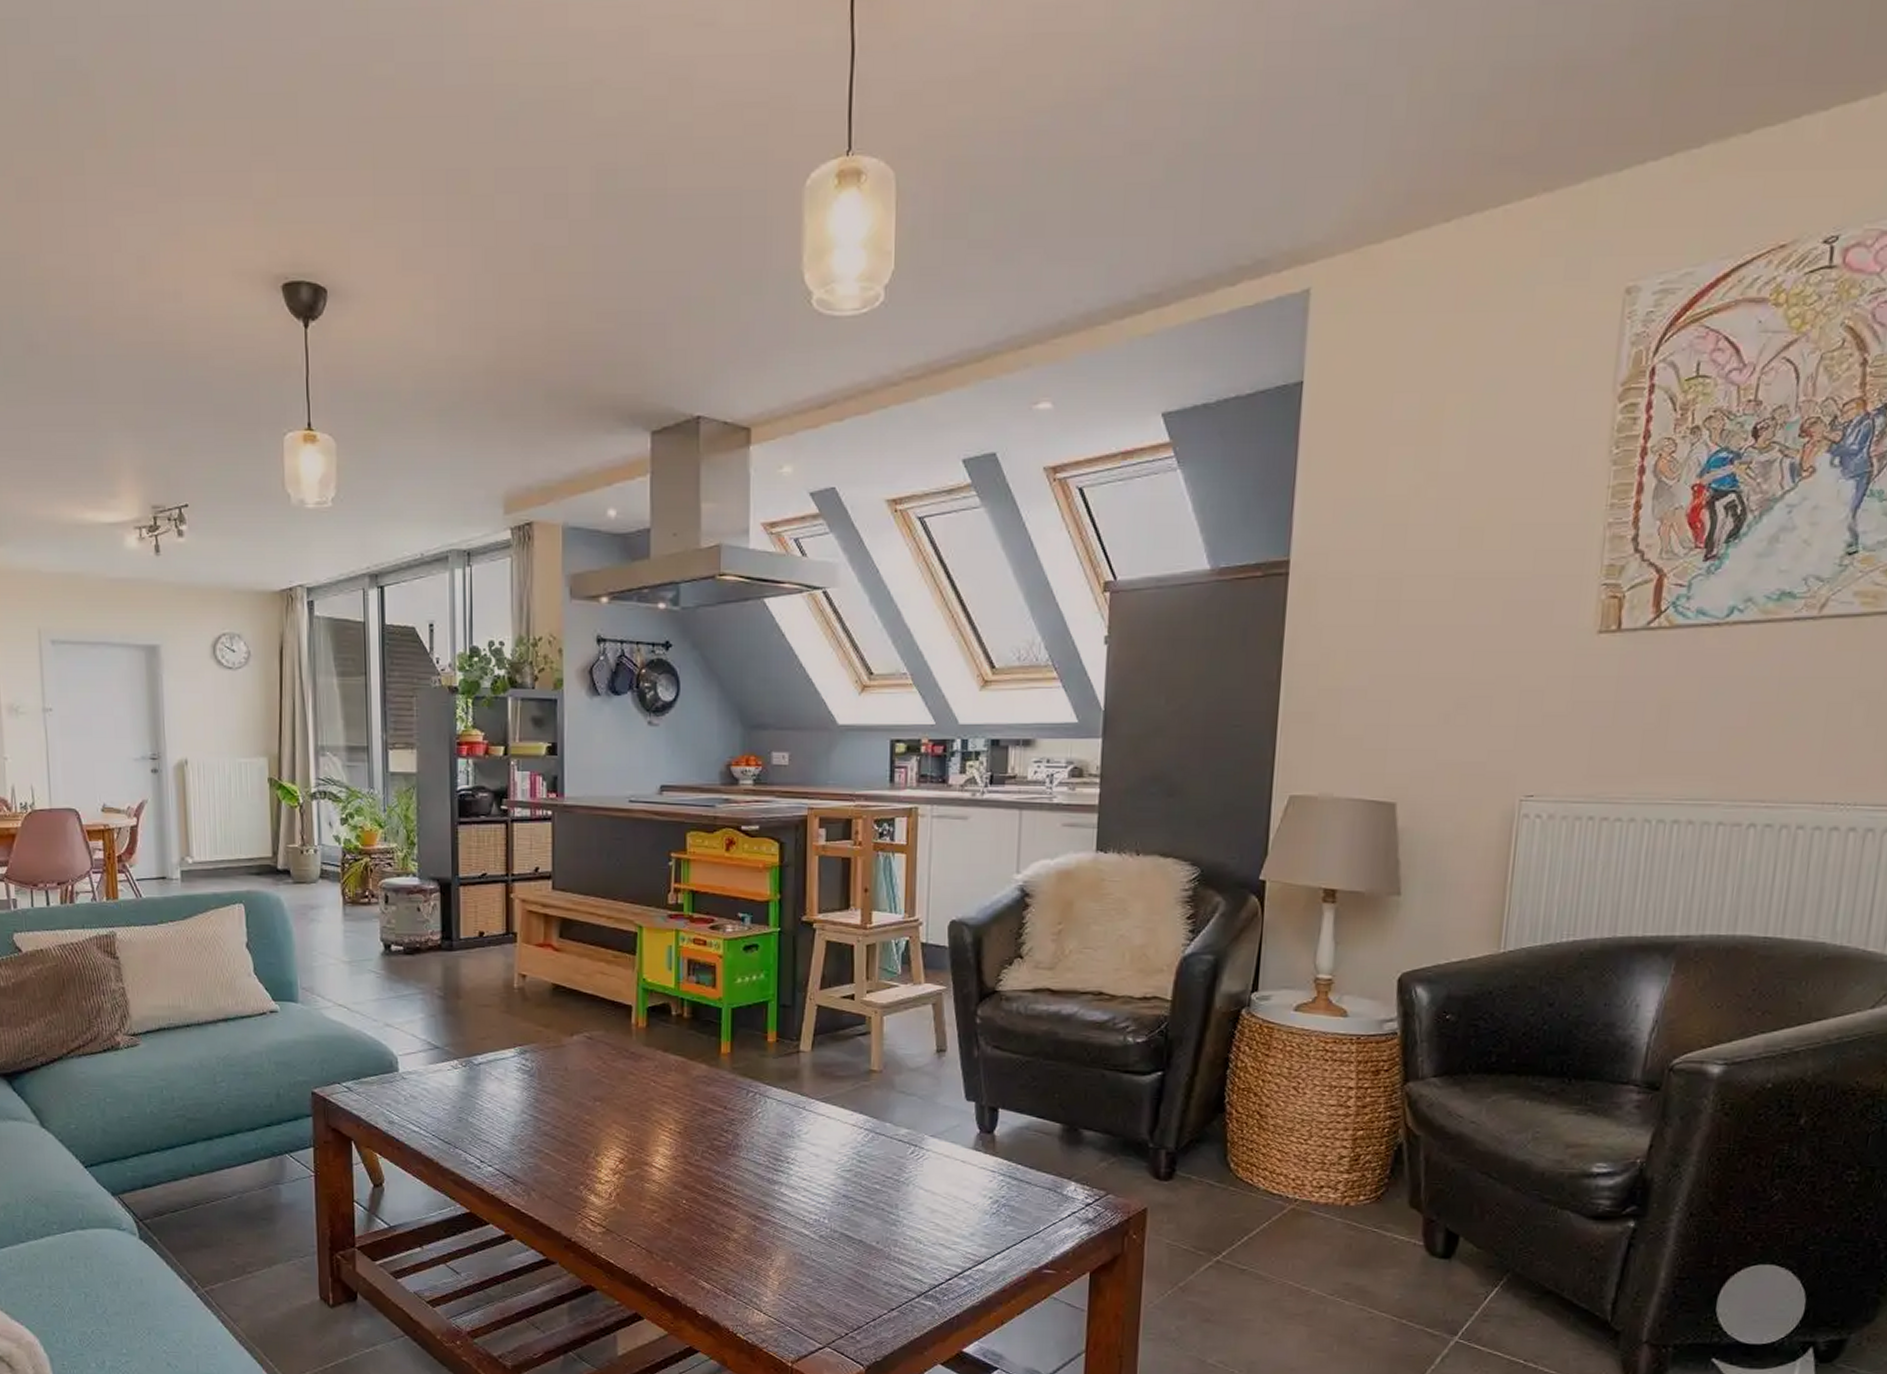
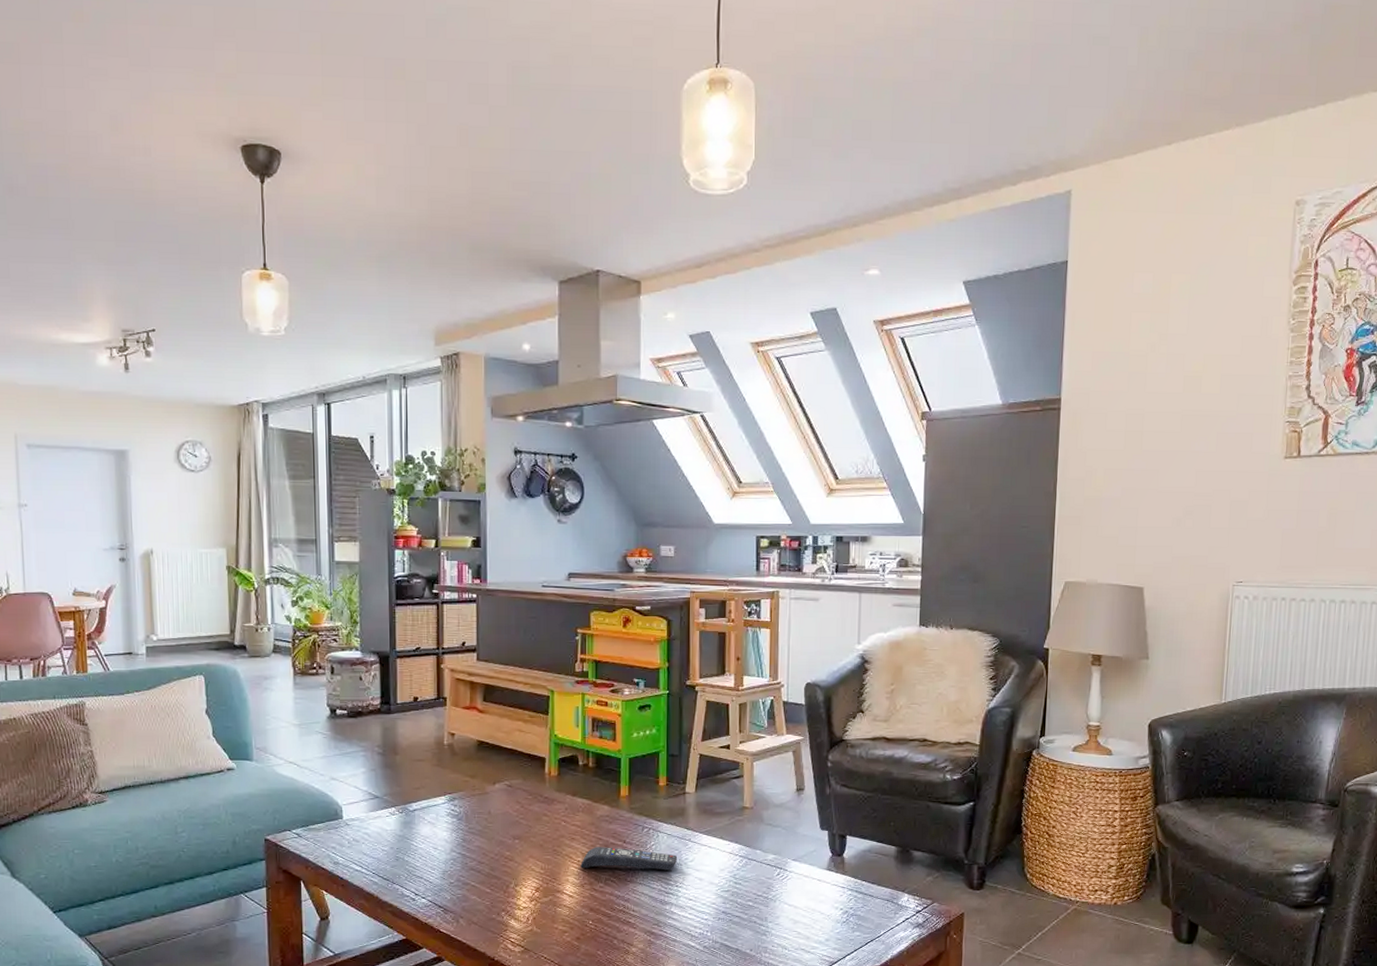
remote control: none [673,1113,789,1144] -> present [580,847,678,870]

